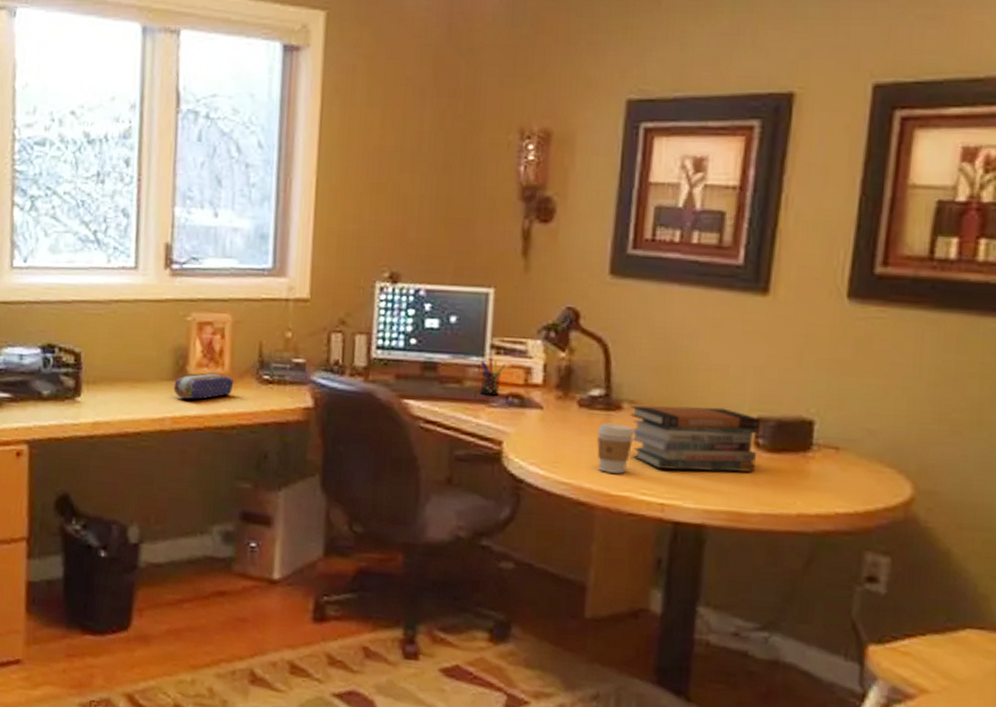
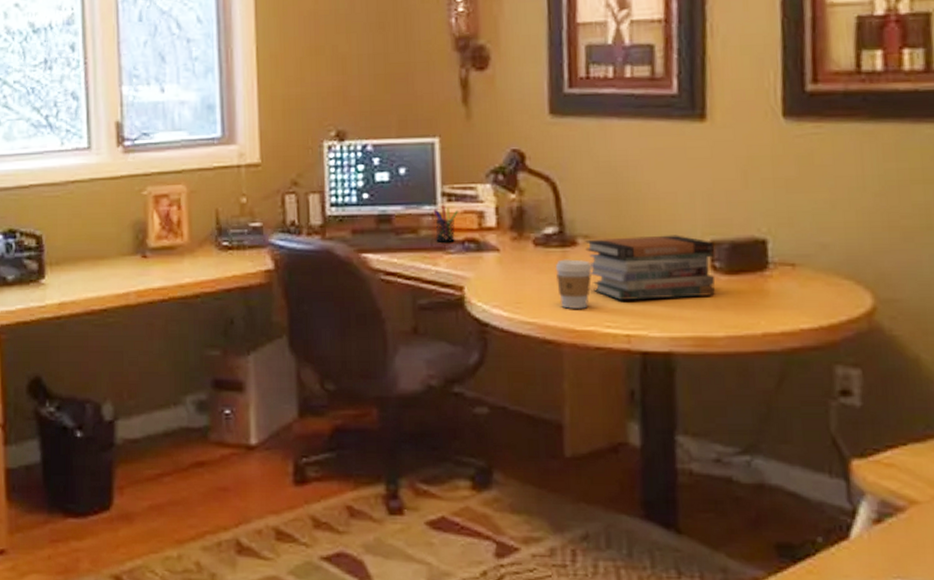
pencil case: present [173,373,234,399] -> none [135,244,194,272]

